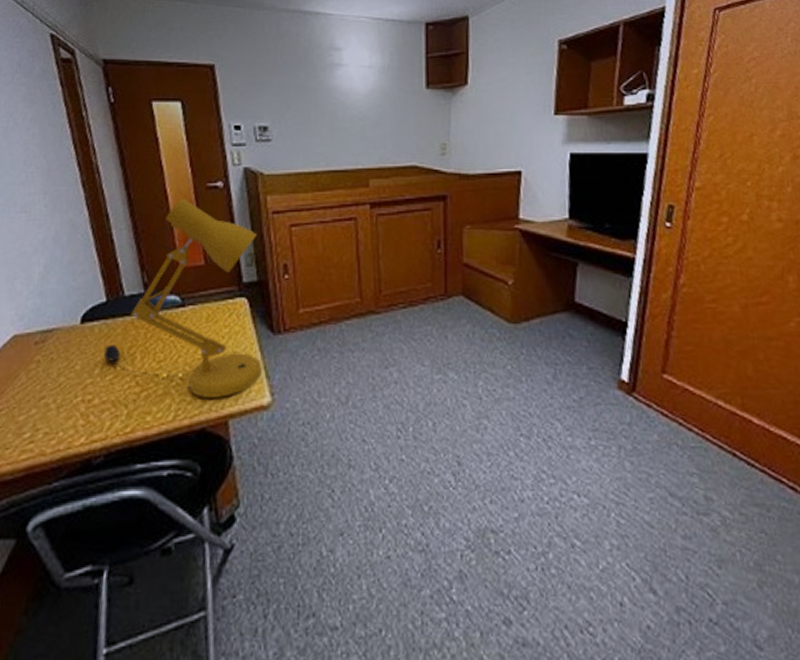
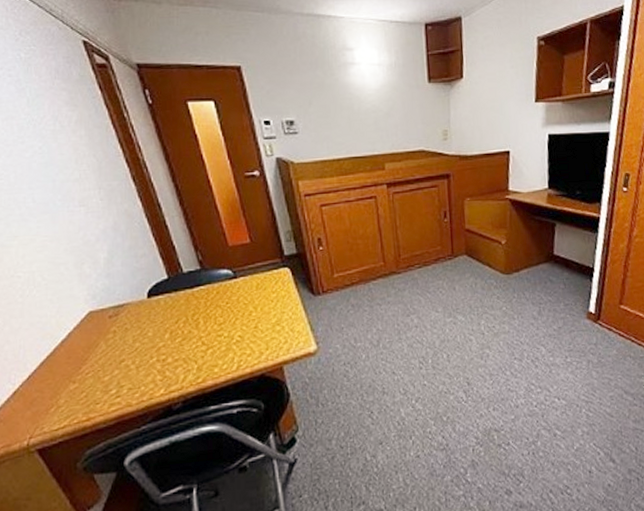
desk lamp: present [103,198,262,398] -> none [171,187,307,350]

